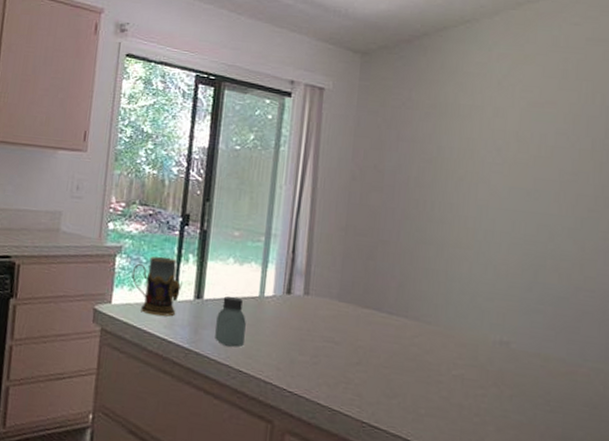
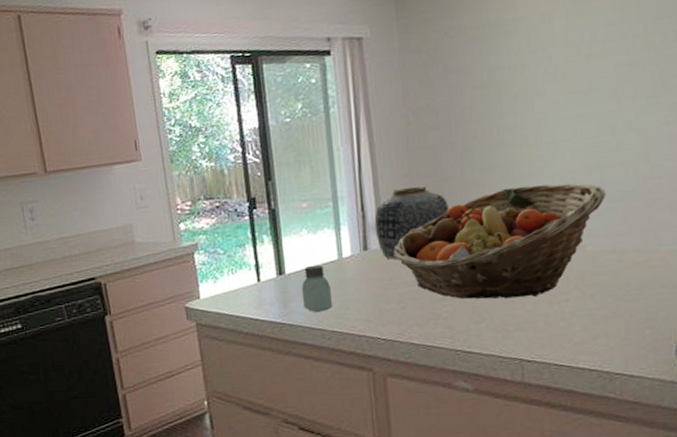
mug: present [131,256,182,317] -> none [212,243,263,300]
vase: none [301,240,380,311] -> present [374,186,449,260]
fruit basket: none [316,265,537,384] -> present [393,183,606,299]

